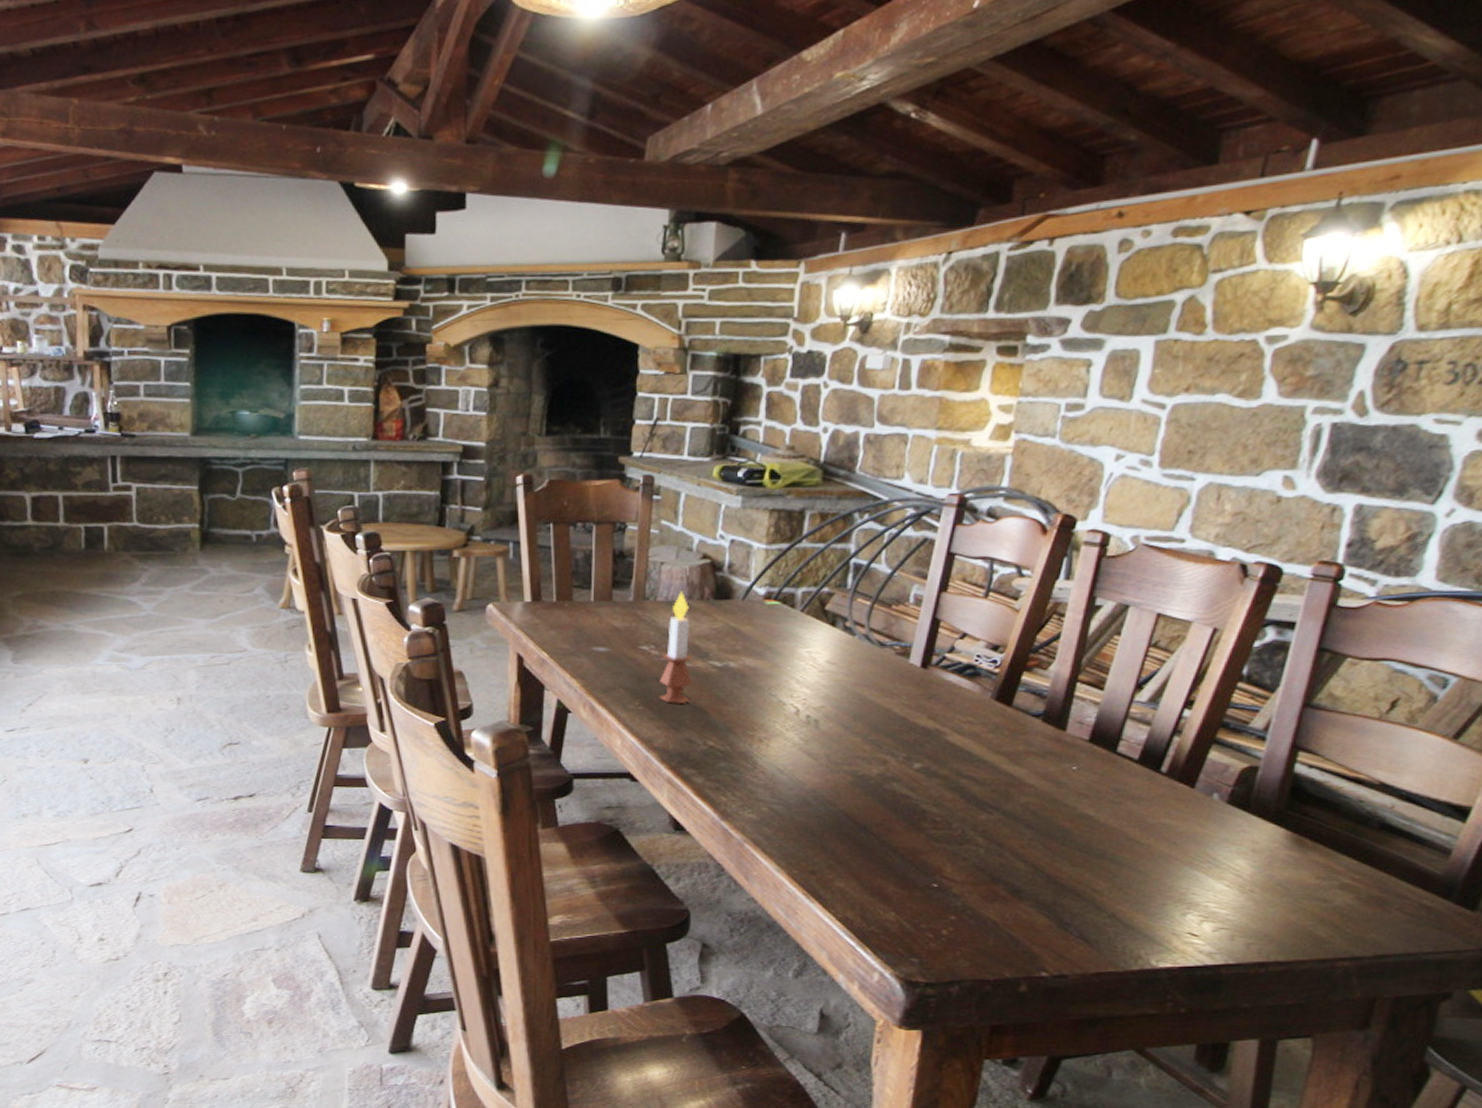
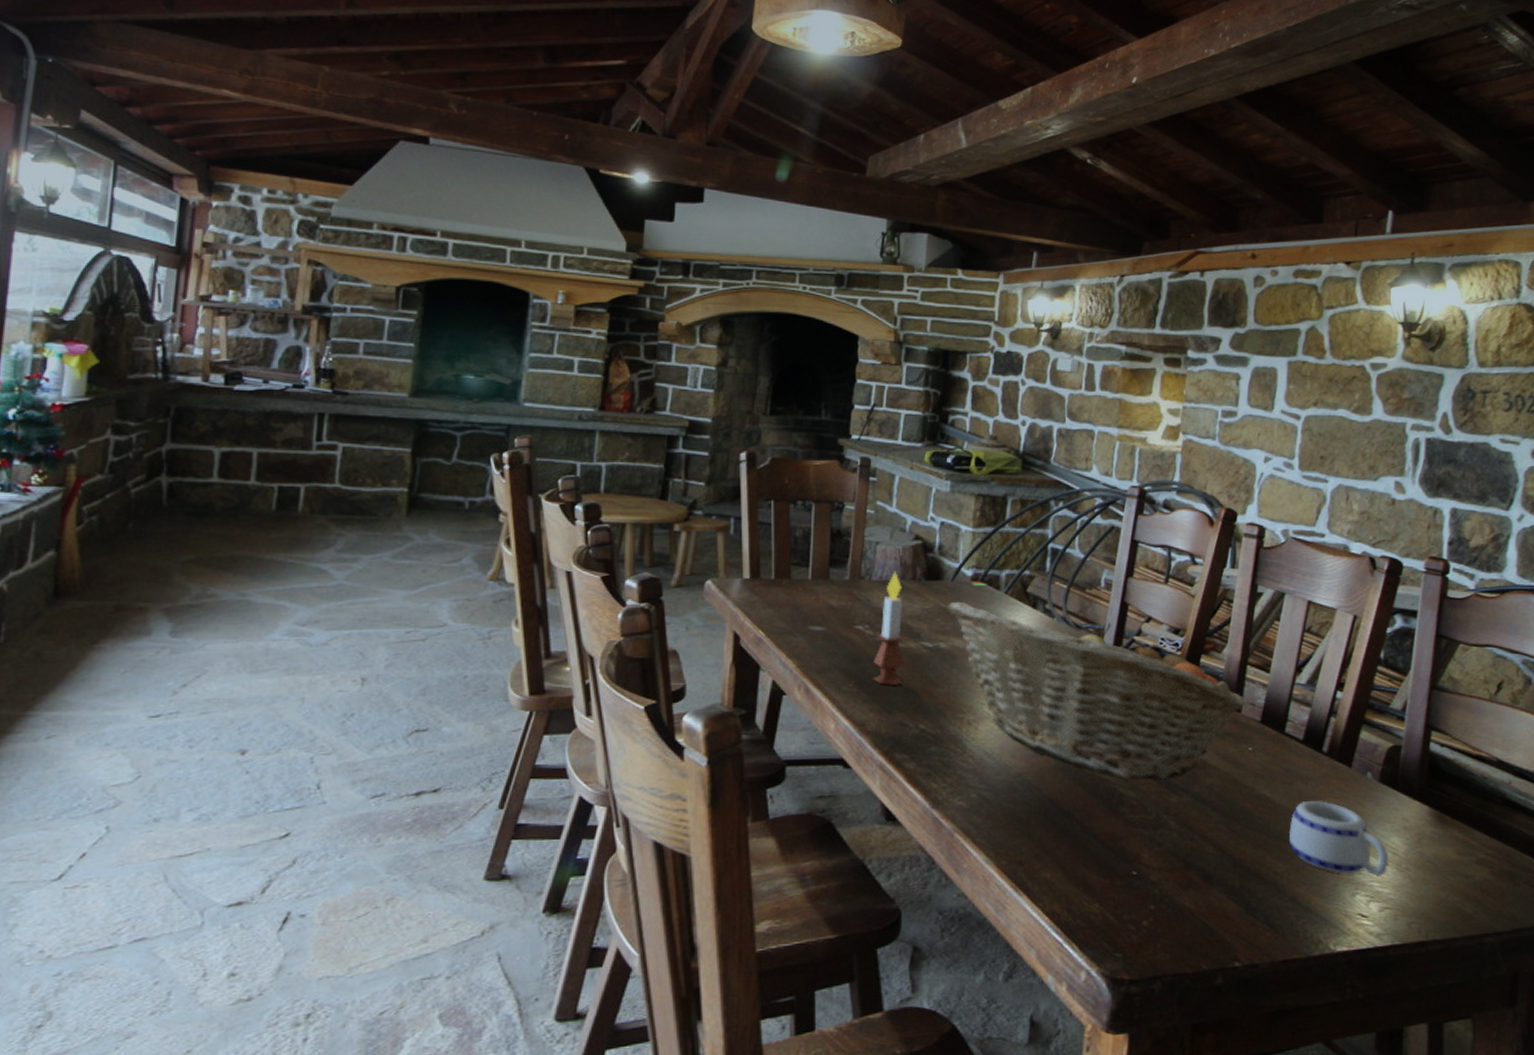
fruit basket: none [738,620,1074,798] -> present [948,601,1247,780]
mug: none [1113,821,1231,898] -> present [1289,801,1389,877]

